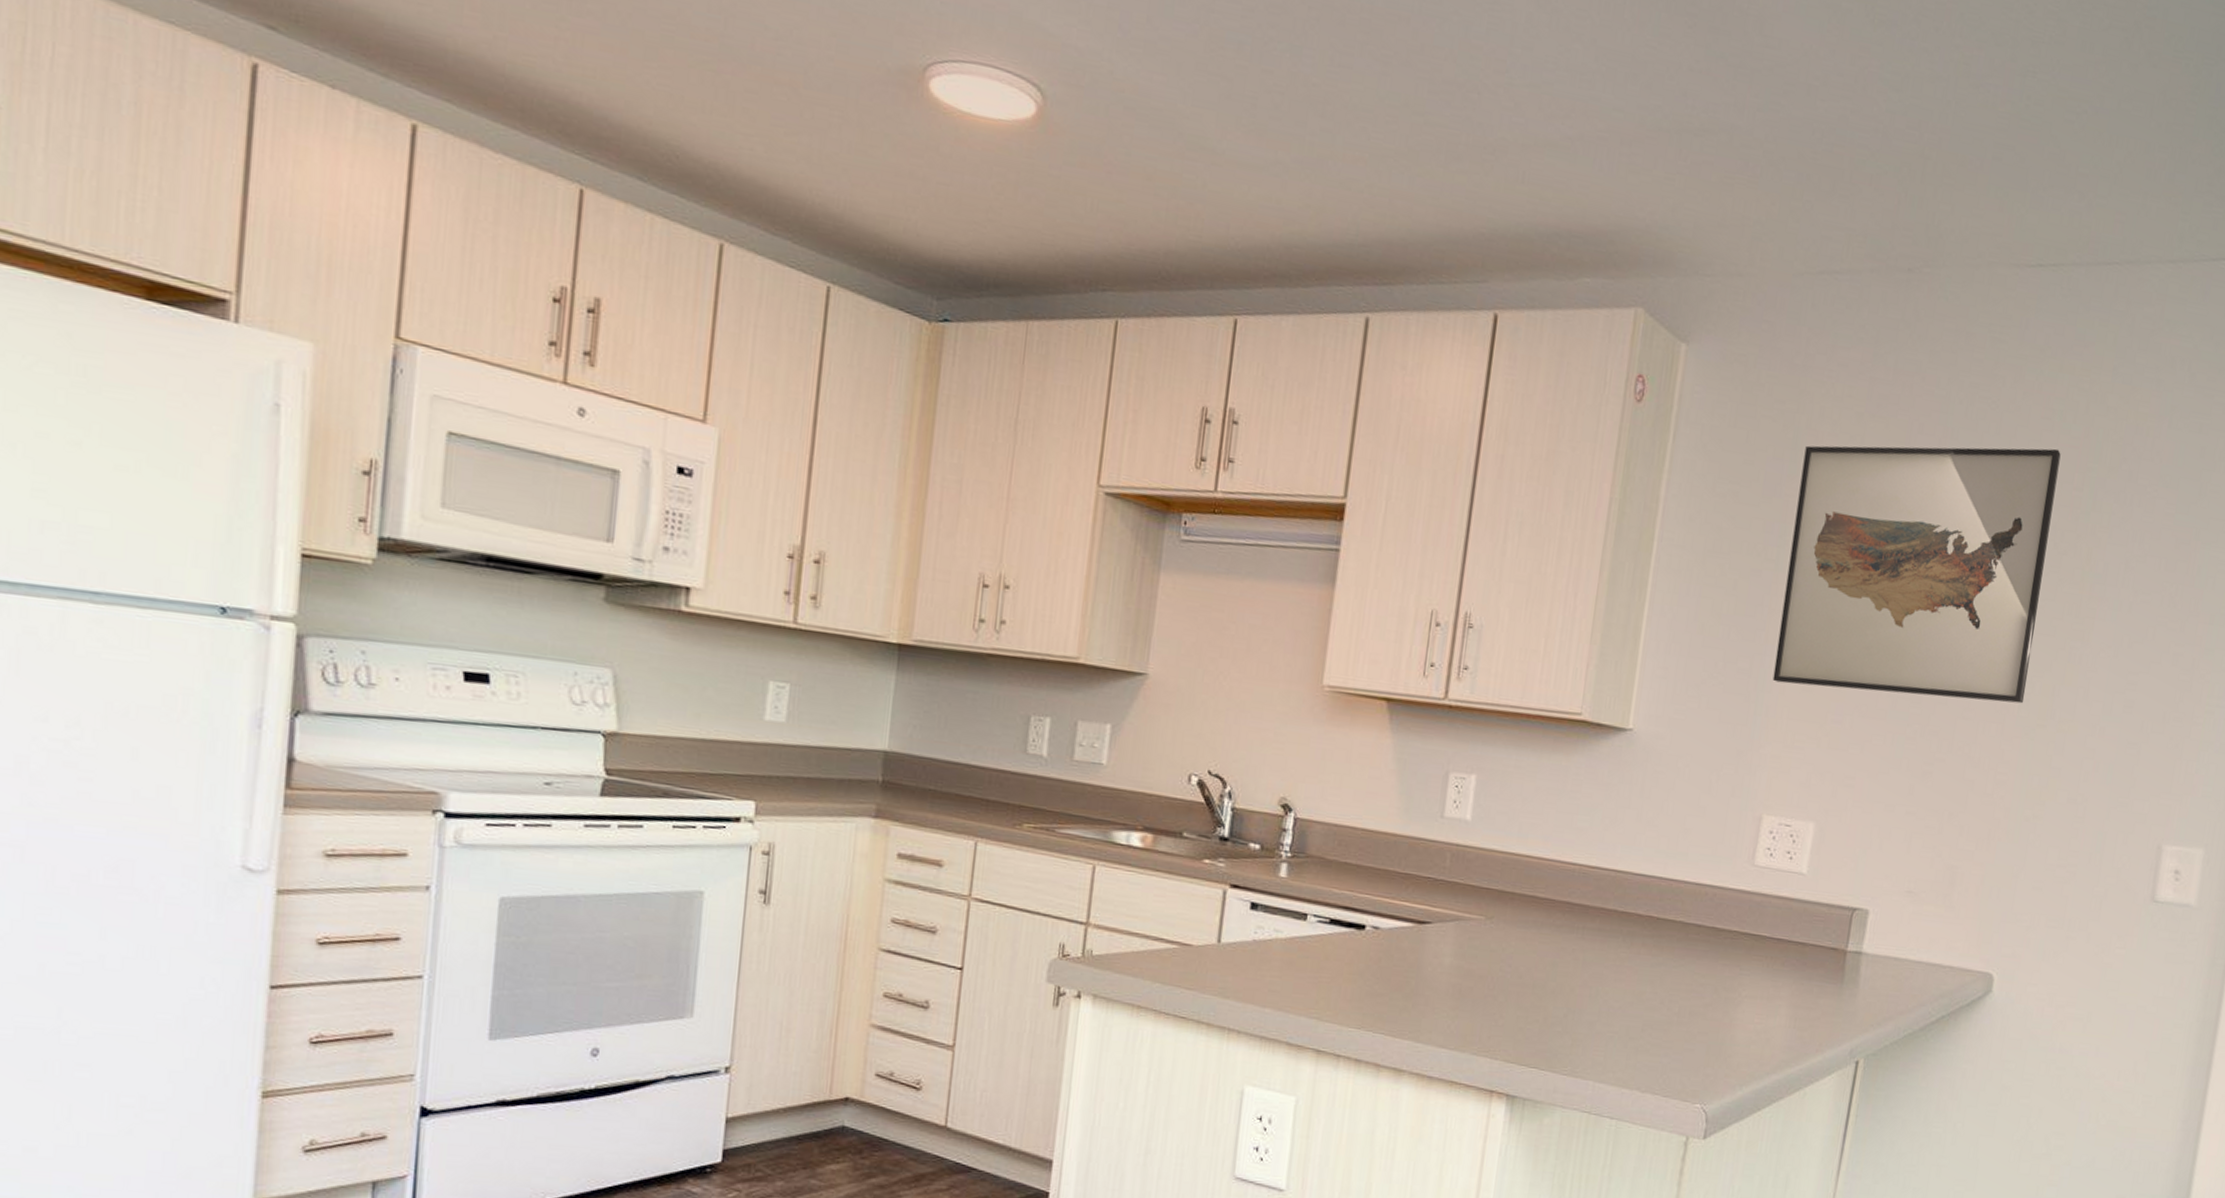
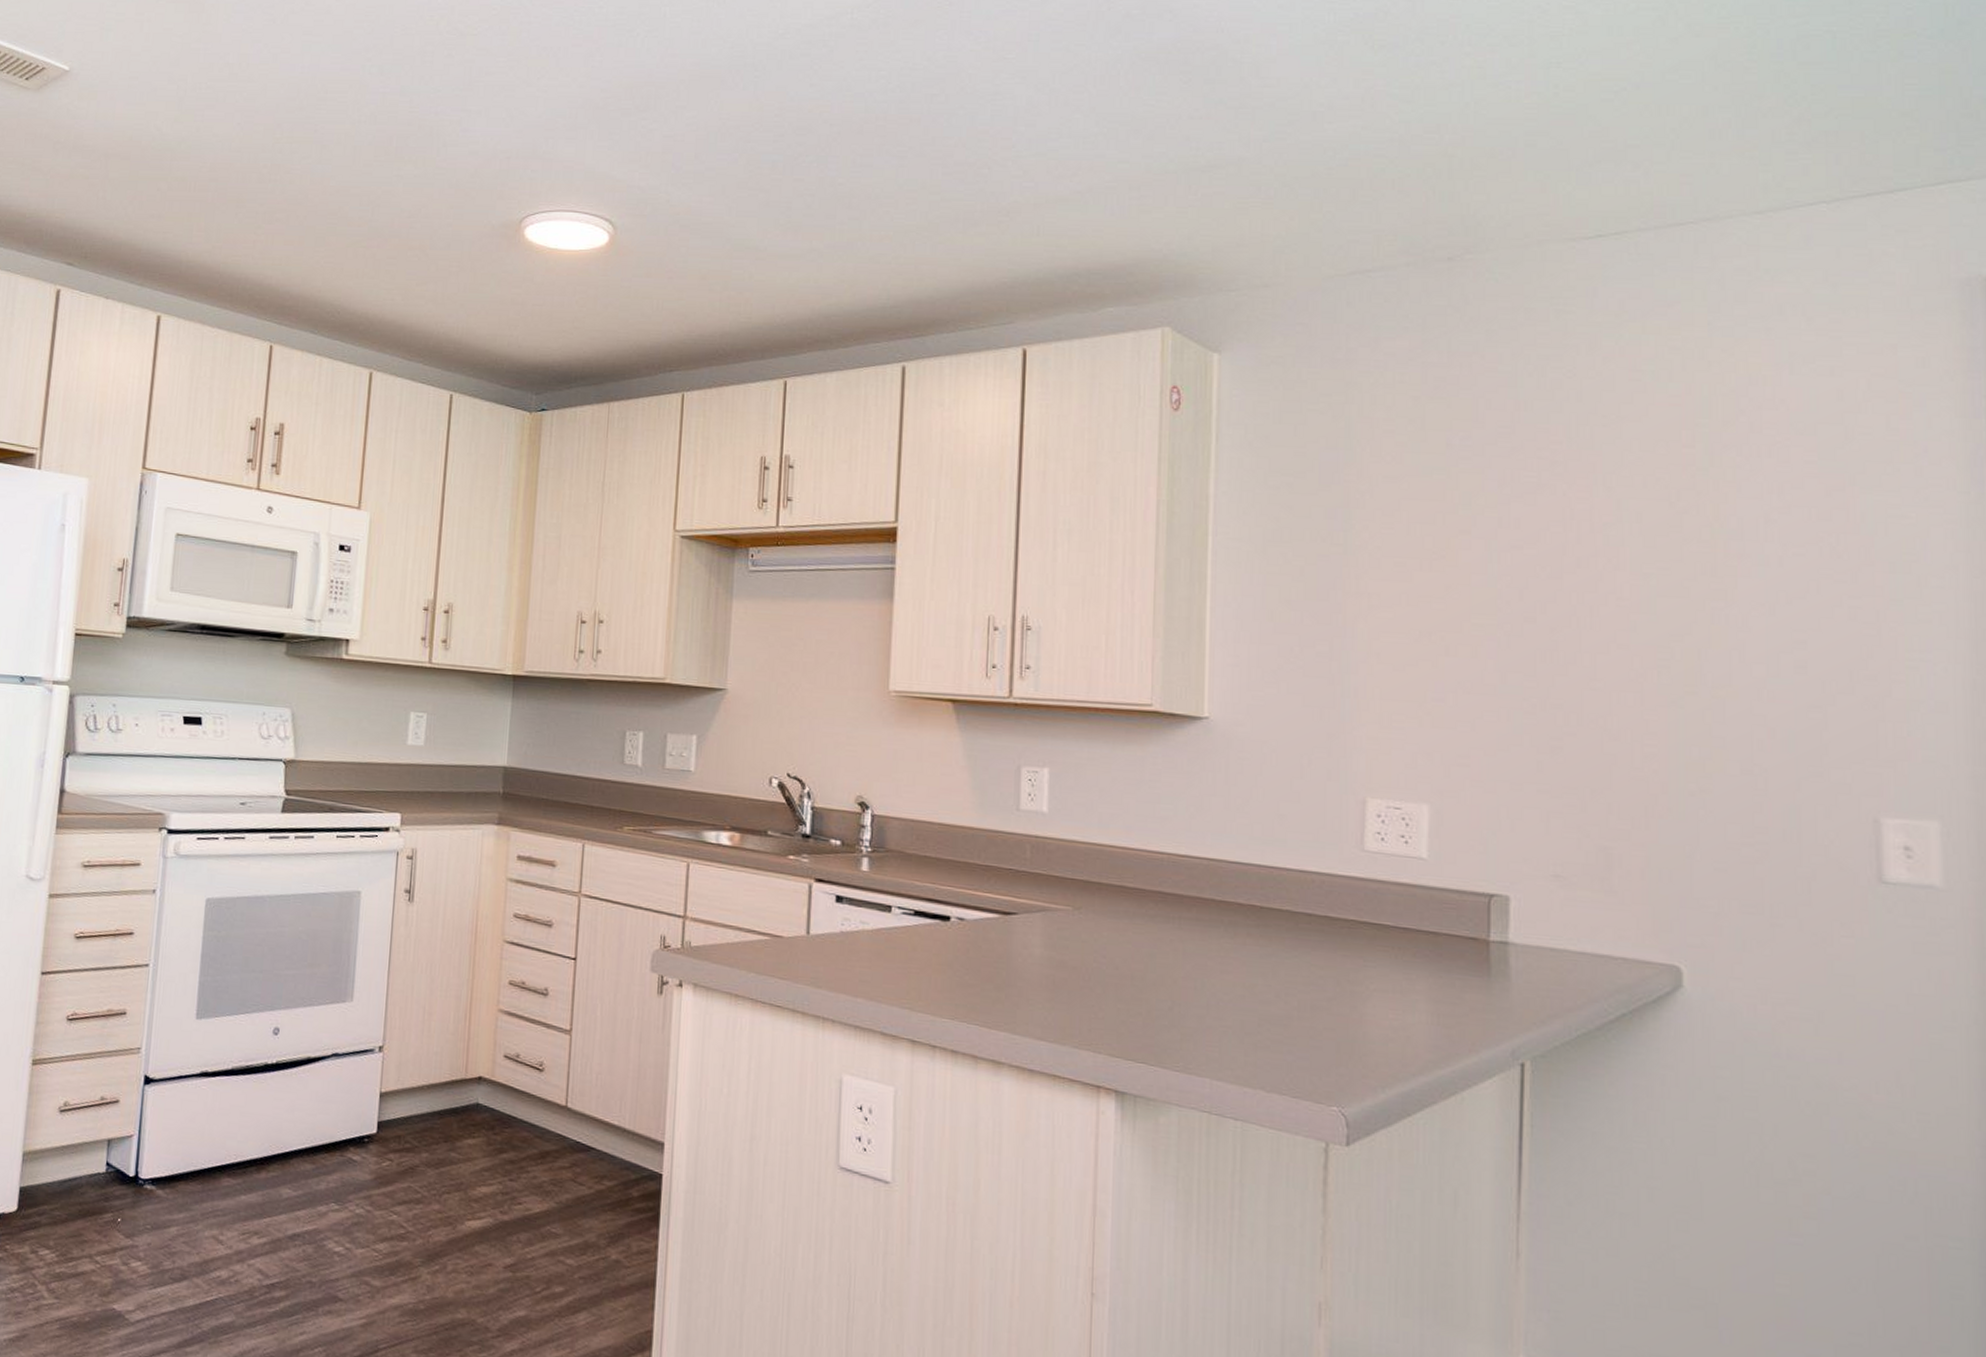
wall art: present [1772,445,2061,704] -> none [1357,408,1664,671]

